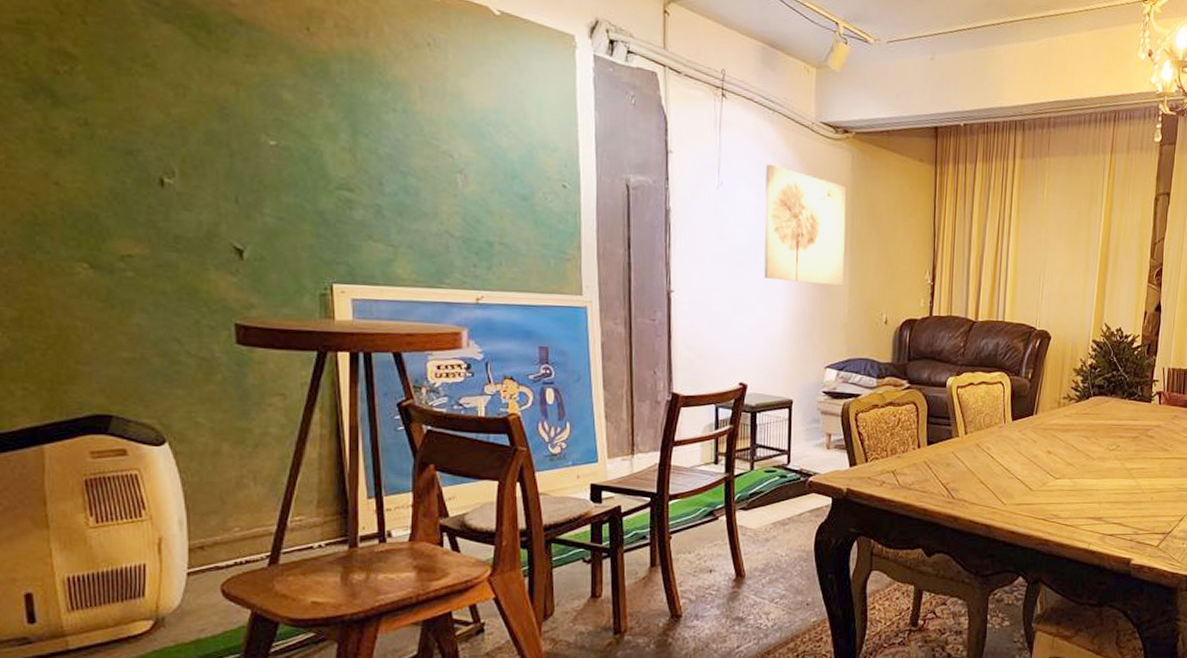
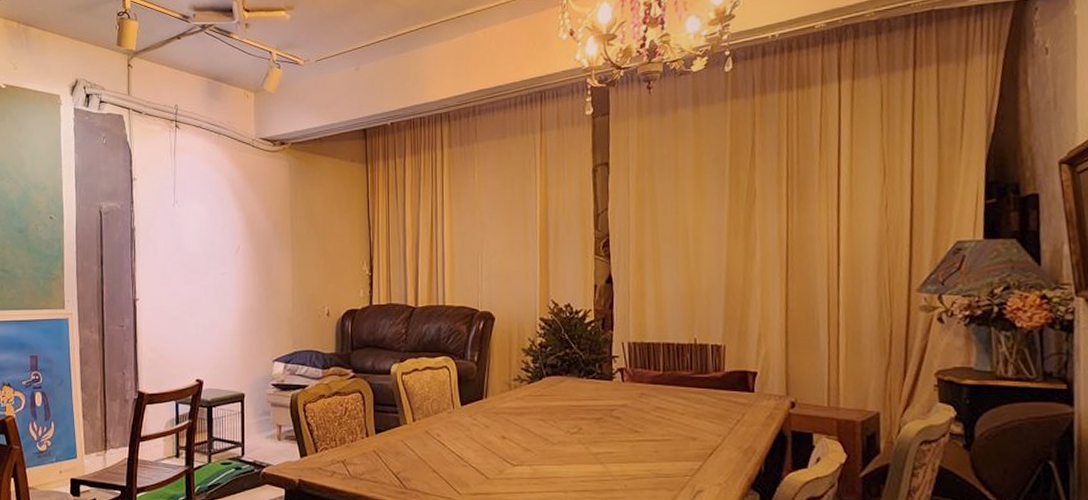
wall art: present [764,164,847,286] -> none [214,180,286,283]

